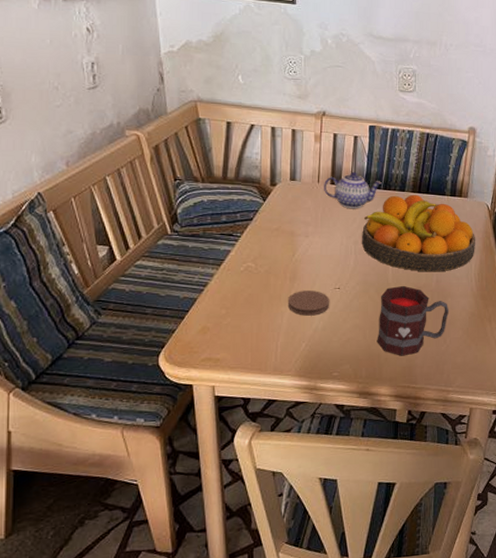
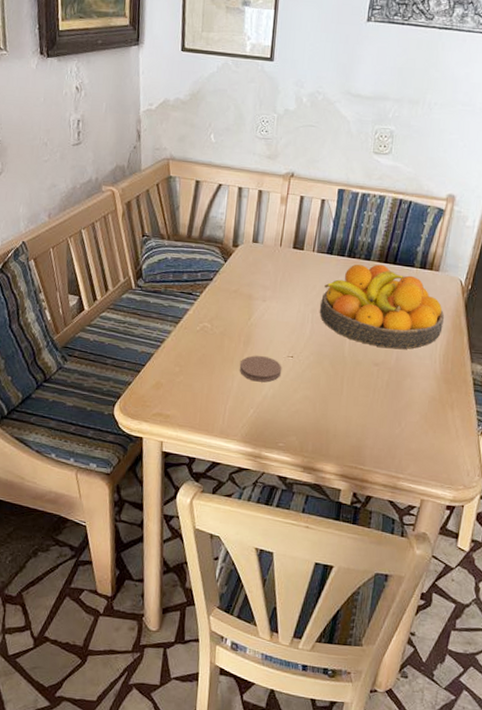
teapot: present [324,172,382,209] -> none [285,237,346,276]
mug: present [377,285,450,356] -> none [326,360,408,435]

